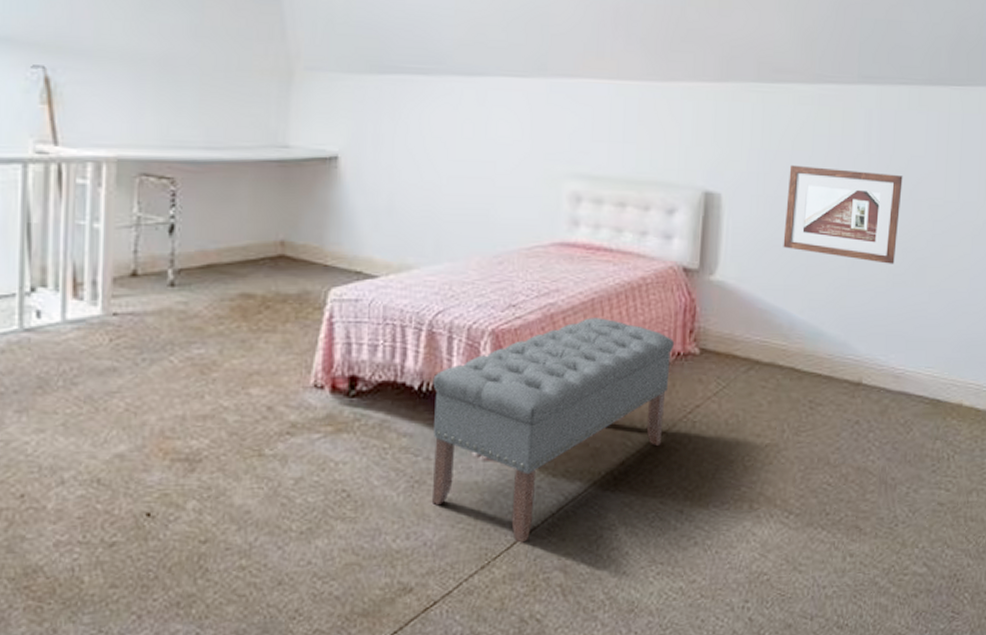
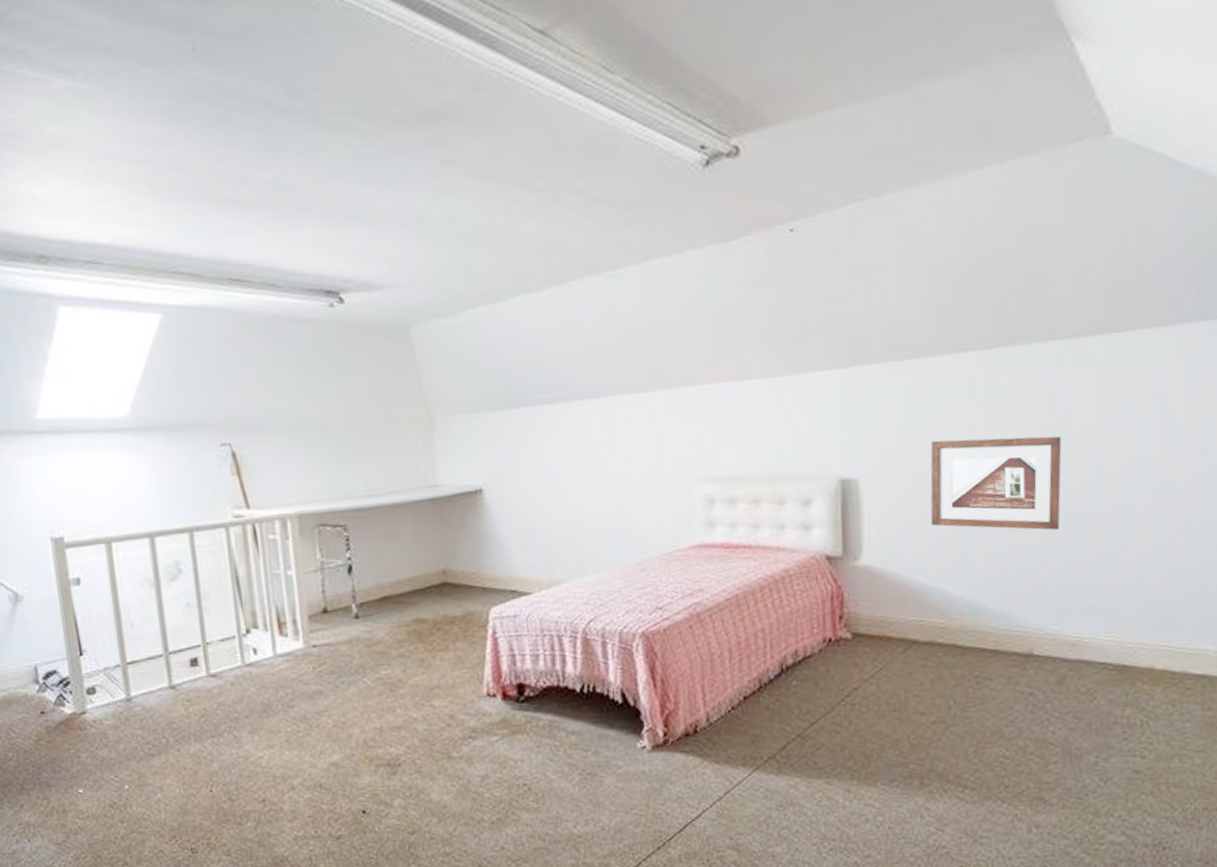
bench: present [431,318,675,543] -> none [592,612,825,825]

